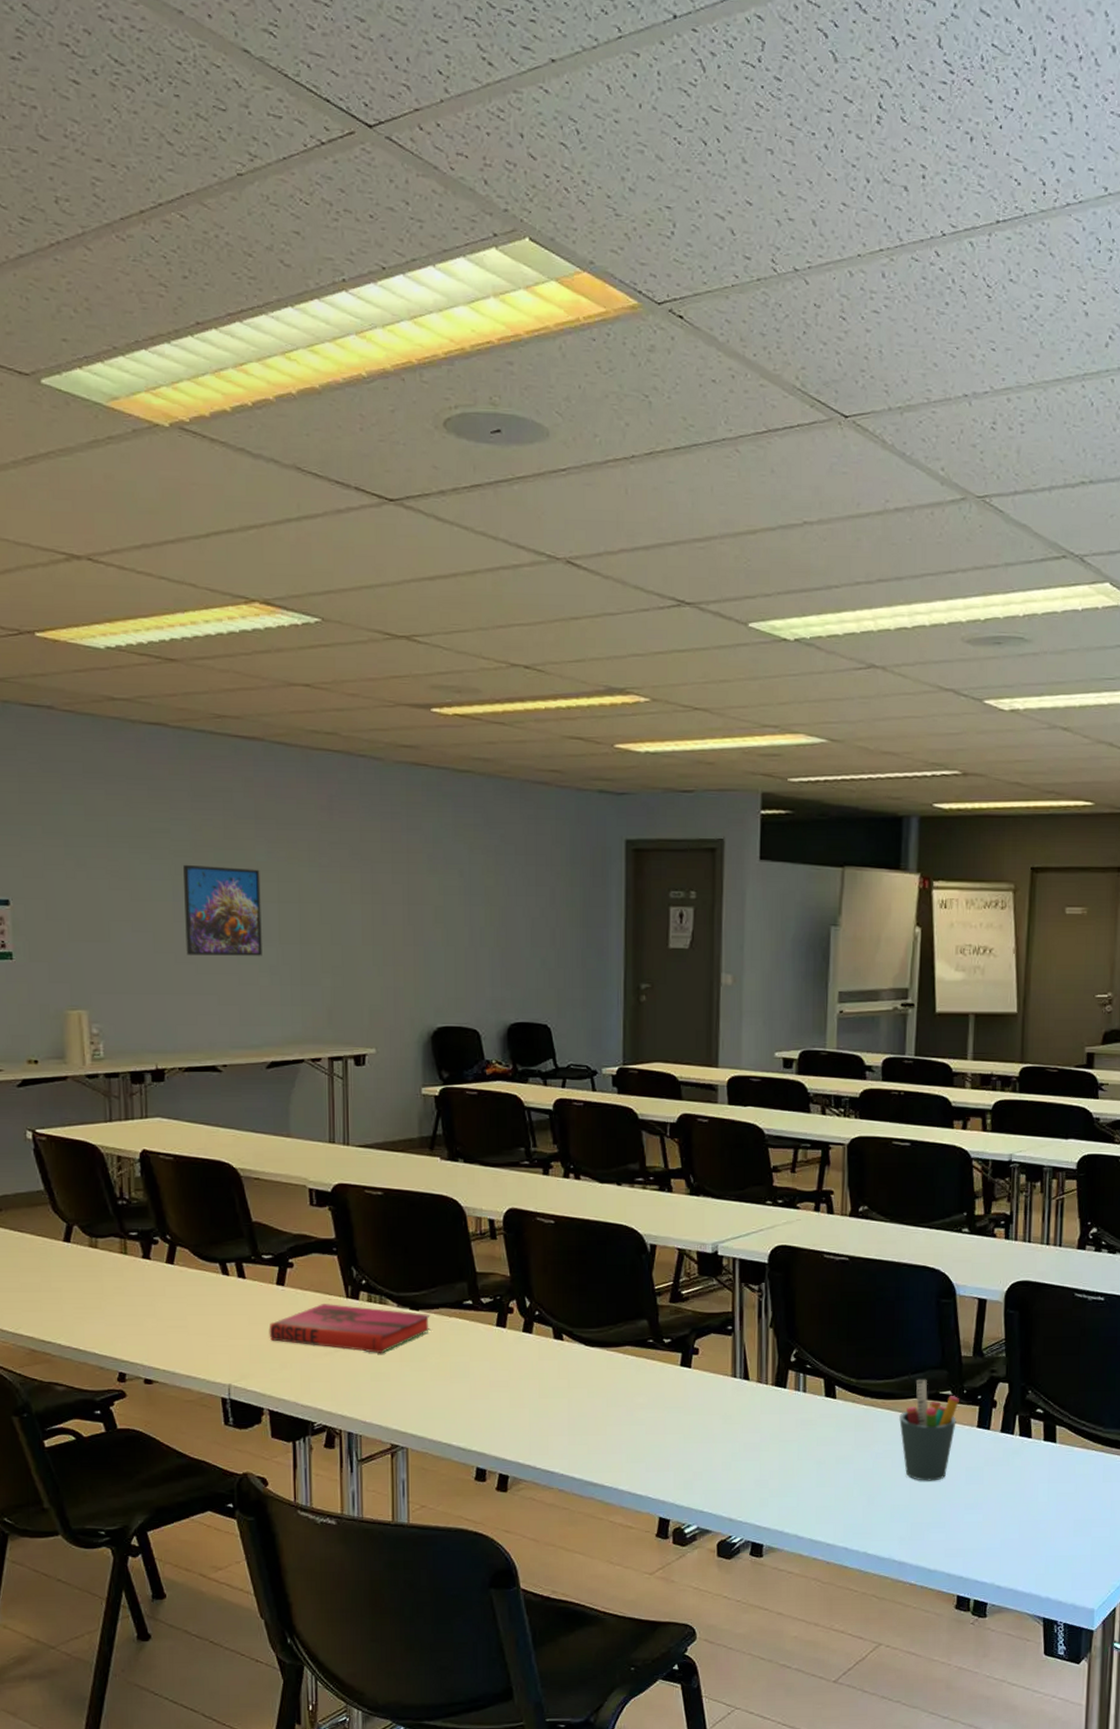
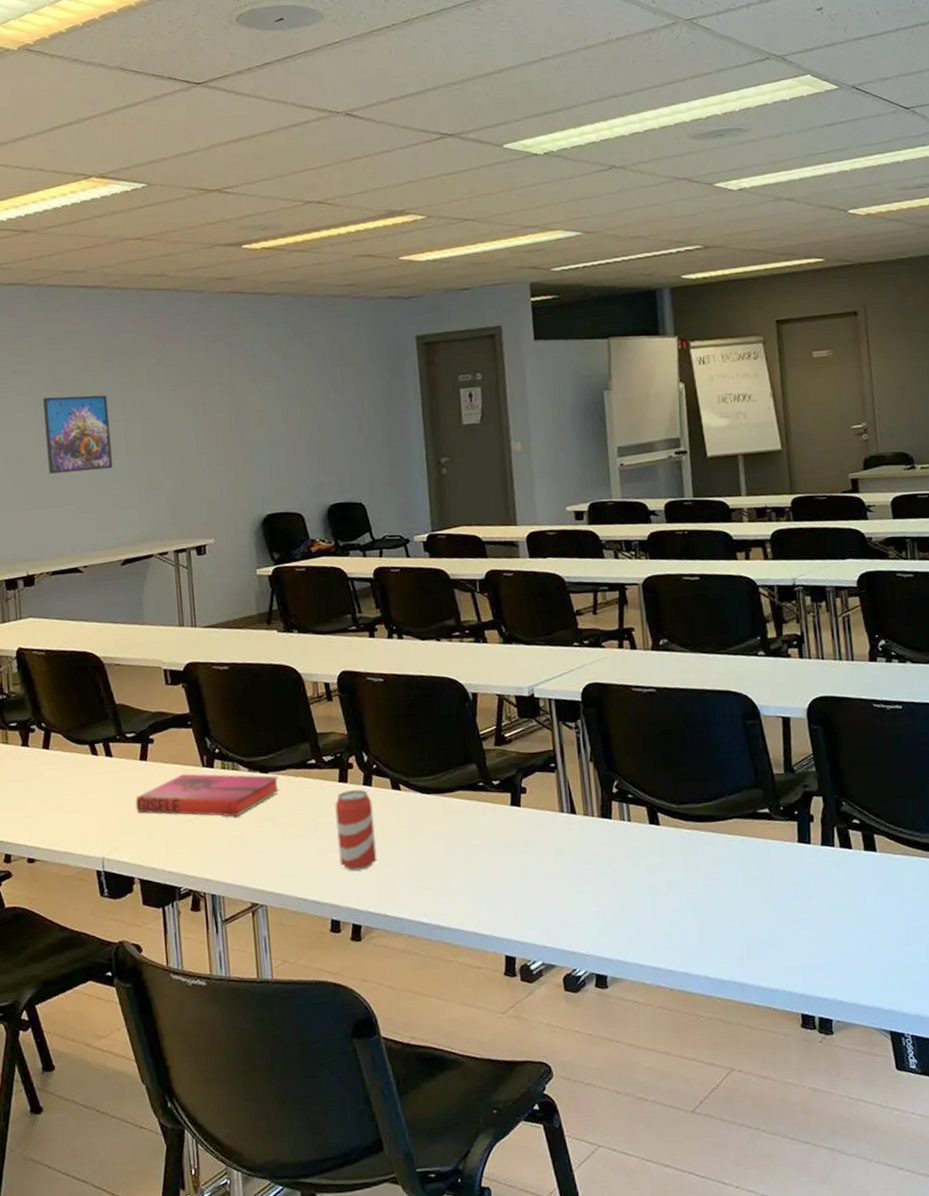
beverage can: none [490,1336,531,1419] -> present [335,789,377,871]
pen holder: present [899,1379,959,1481] -> none [722,799,778,900]

